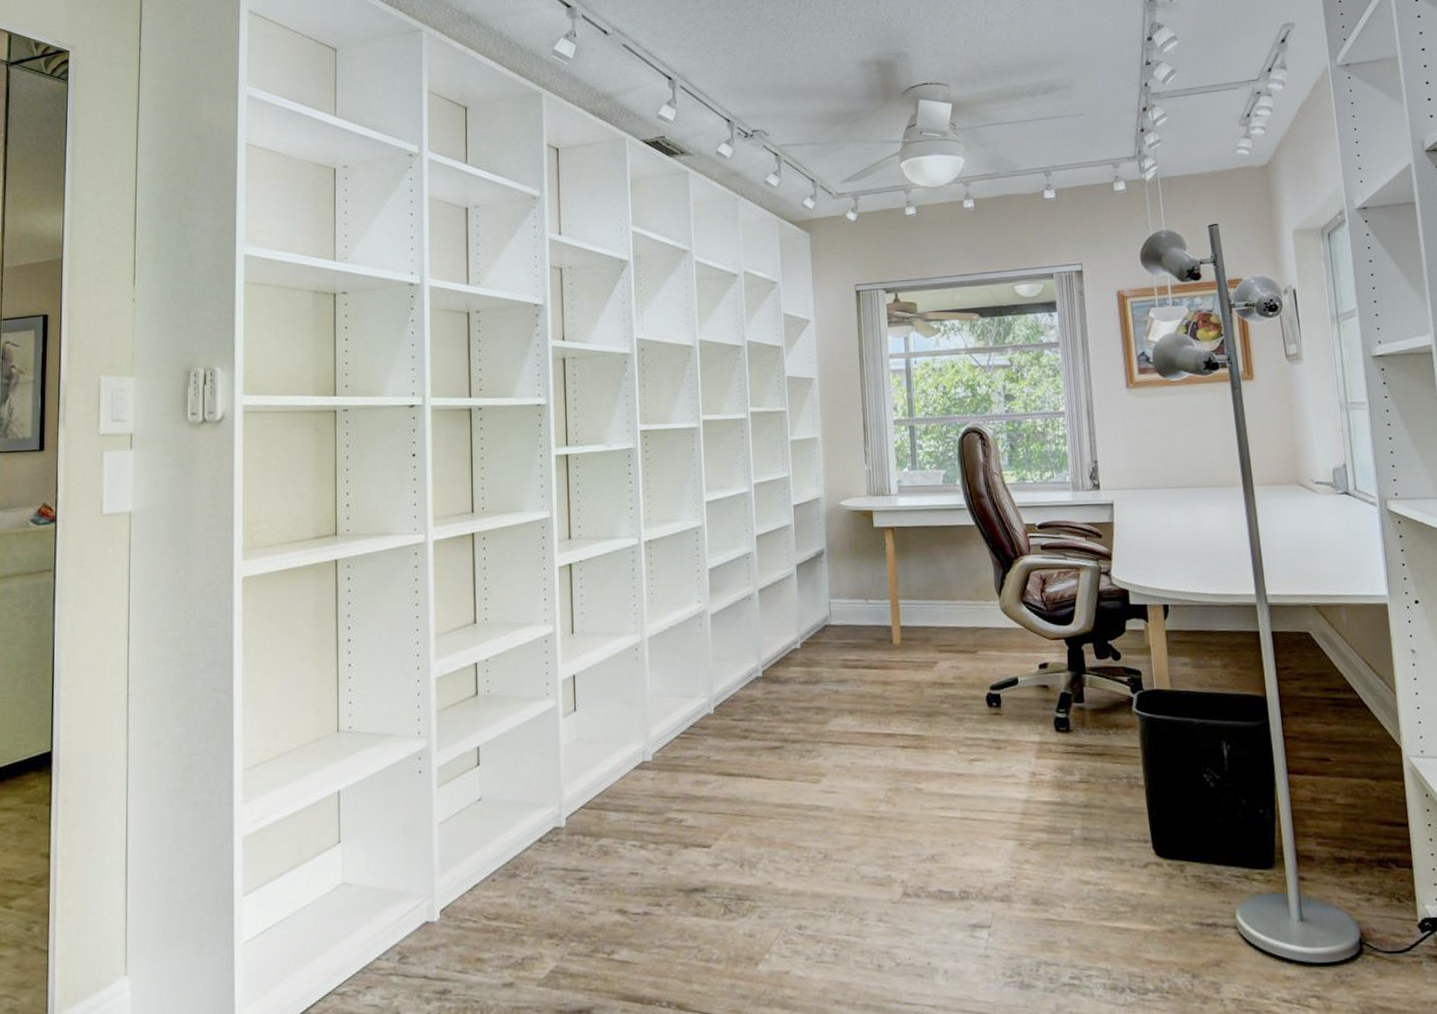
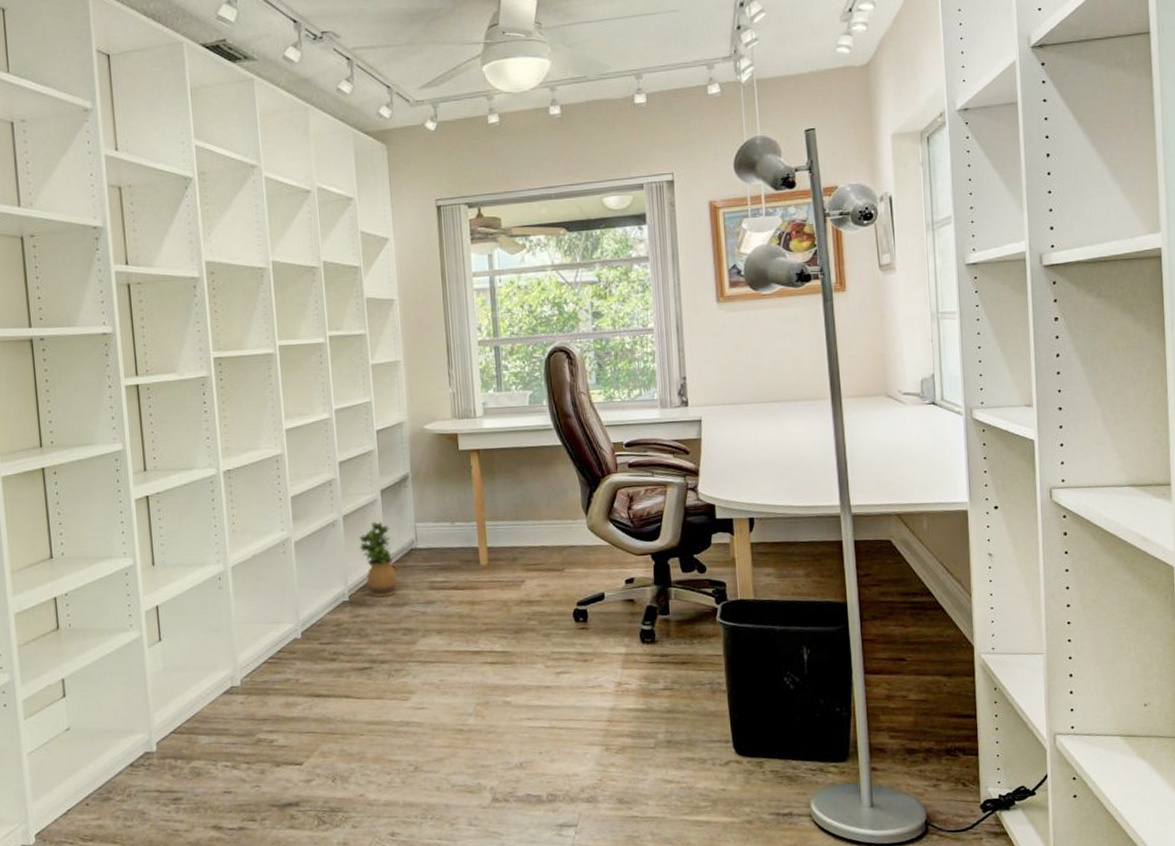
potted plant: none [773,596,811,674] -> present [358,521,398,598]

